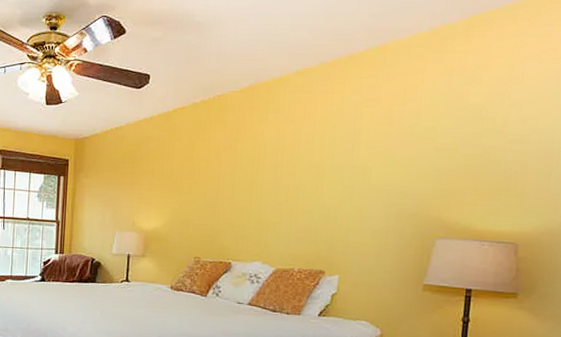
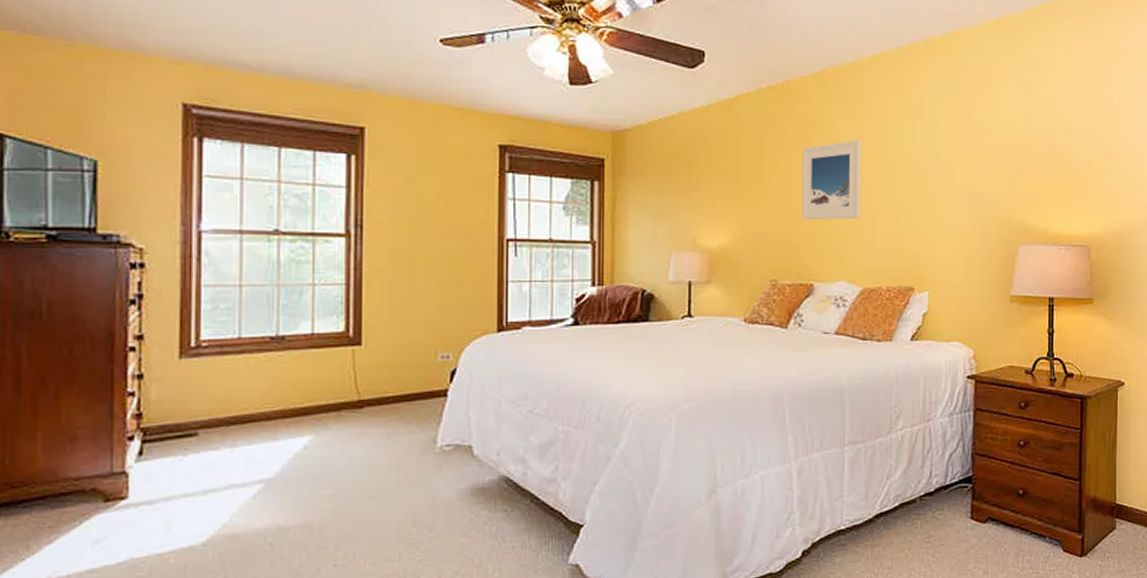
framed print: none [224,144,282,211] -> present [802,140,861,221]

